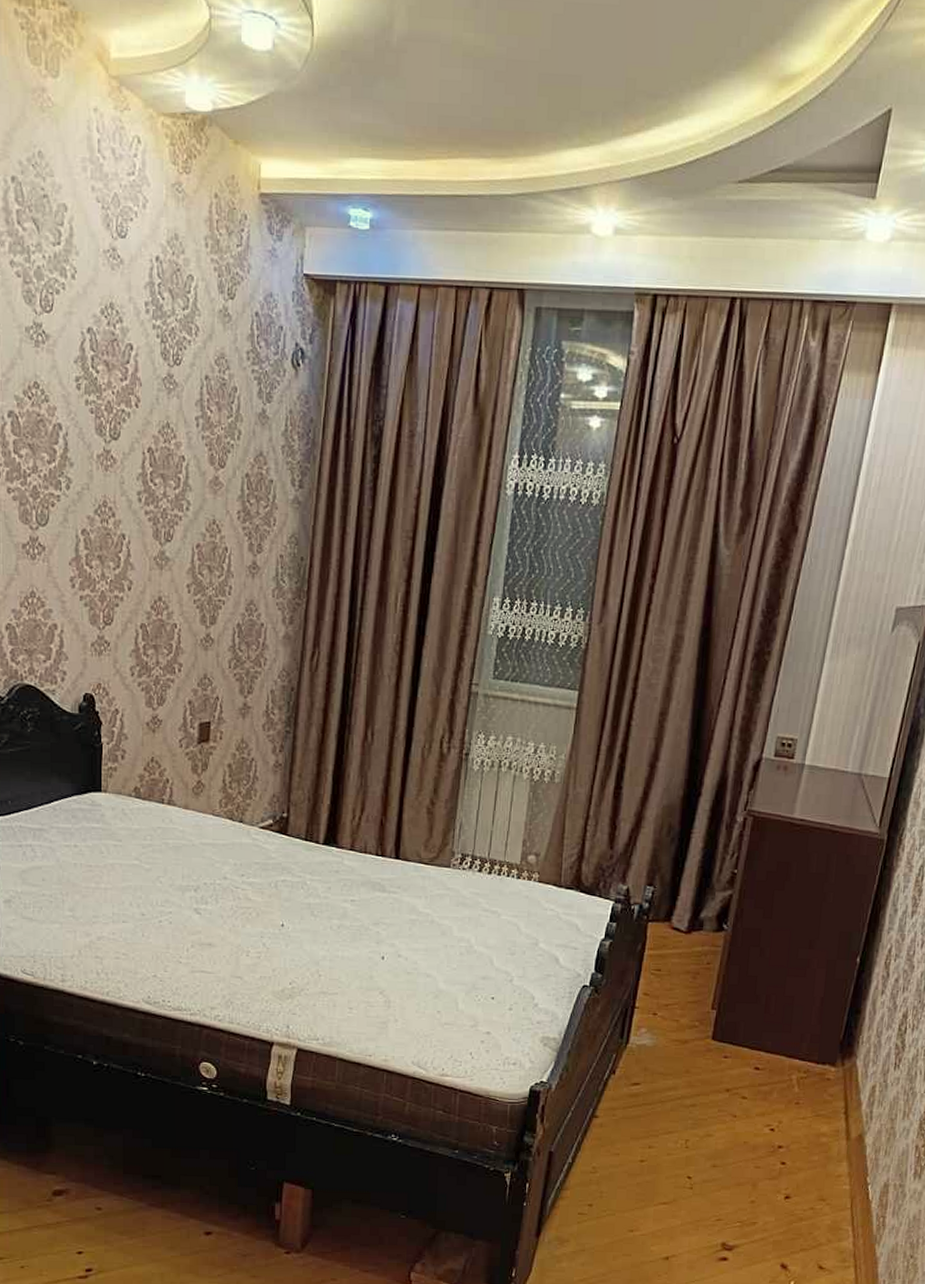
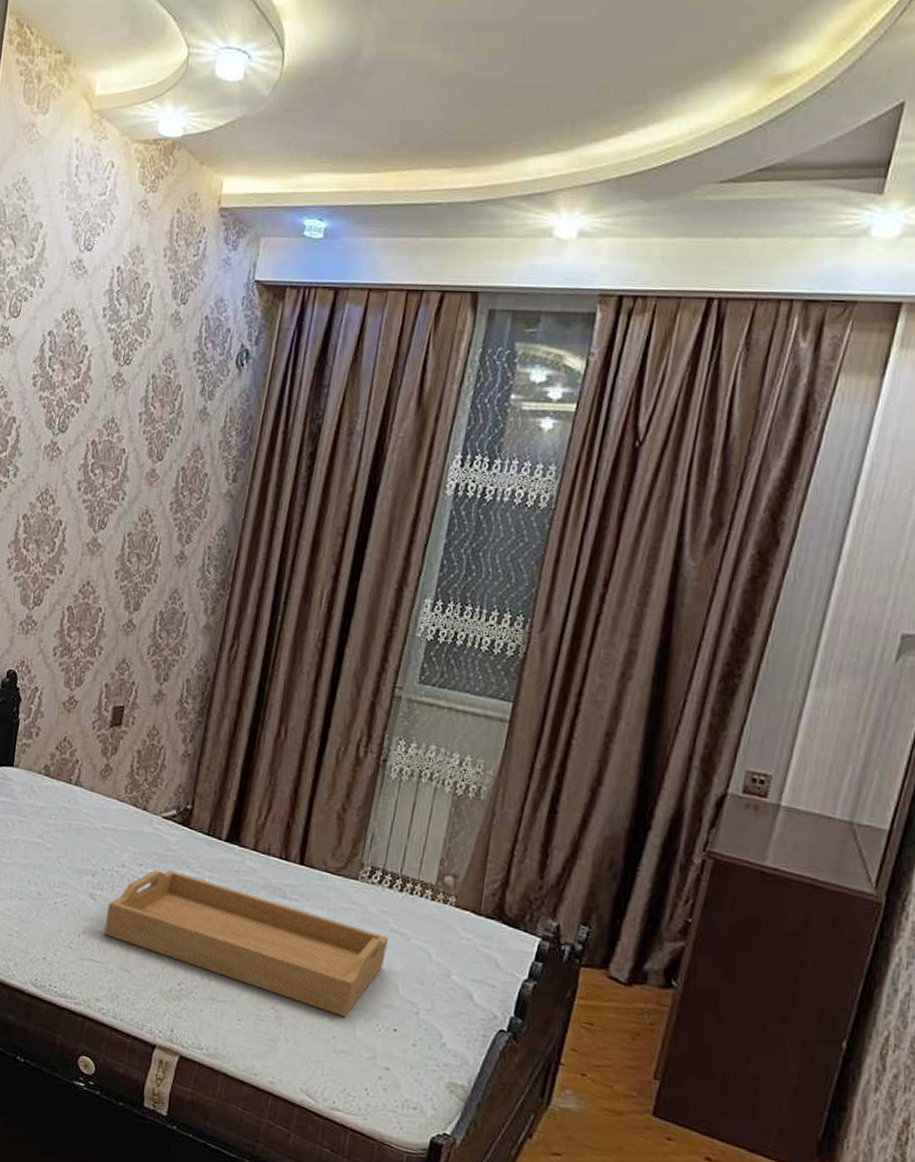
serving tray: none [212,877,482,992] -> present [104,869,389,1017]

